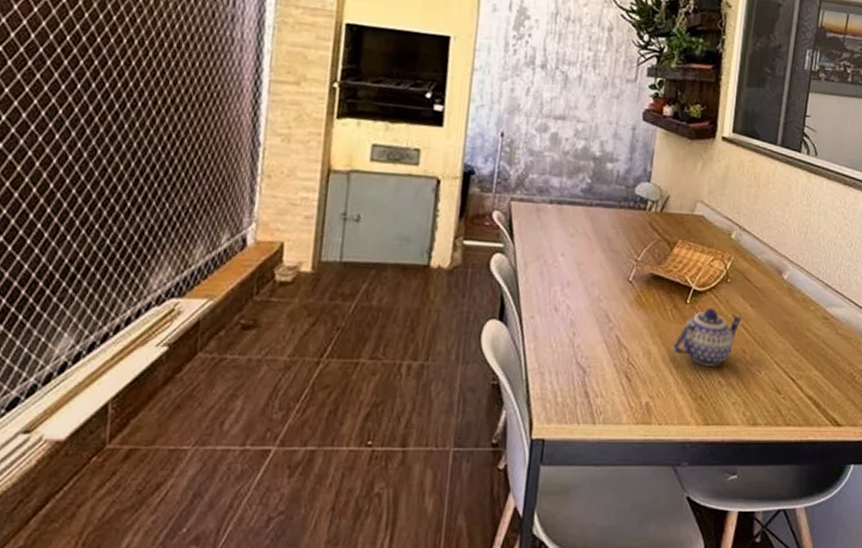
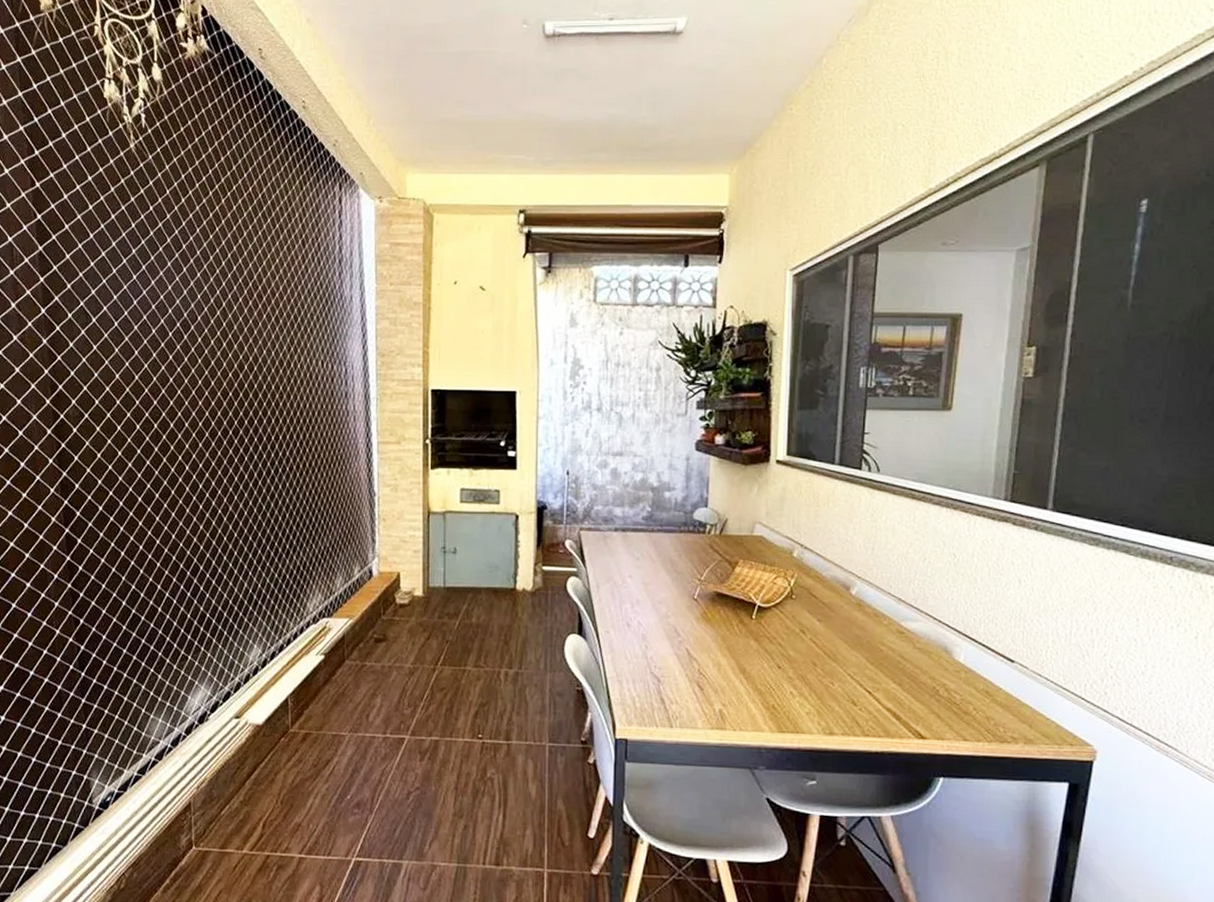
teapot: present [672,307,743,367] -> none [740,622,811,679]

